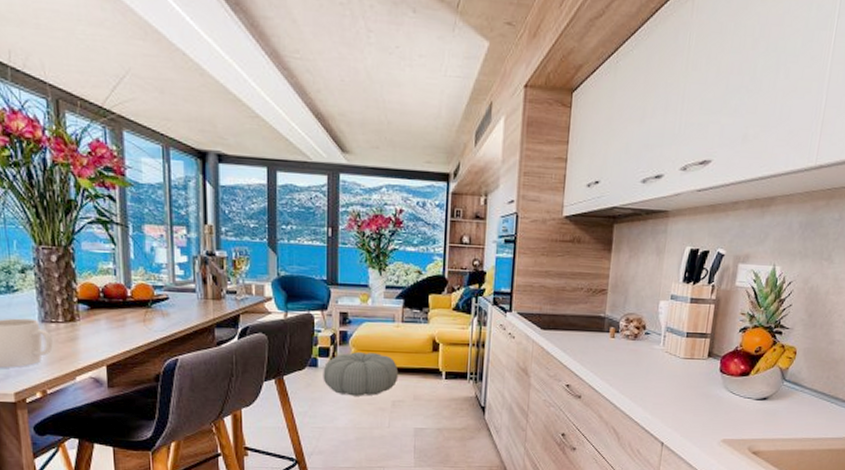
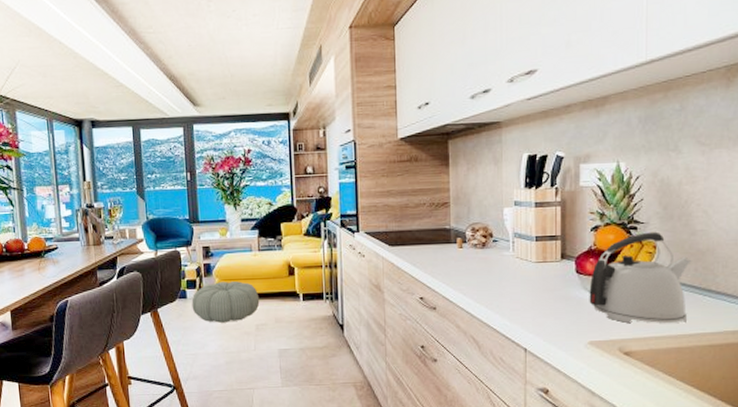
kettle: none [728,337,826,427] -> present [589,231,692,323]

